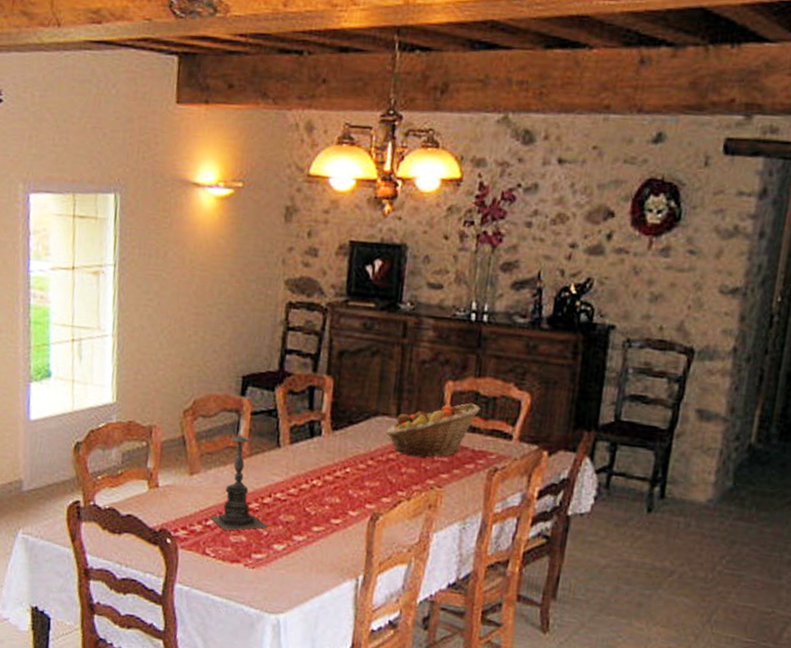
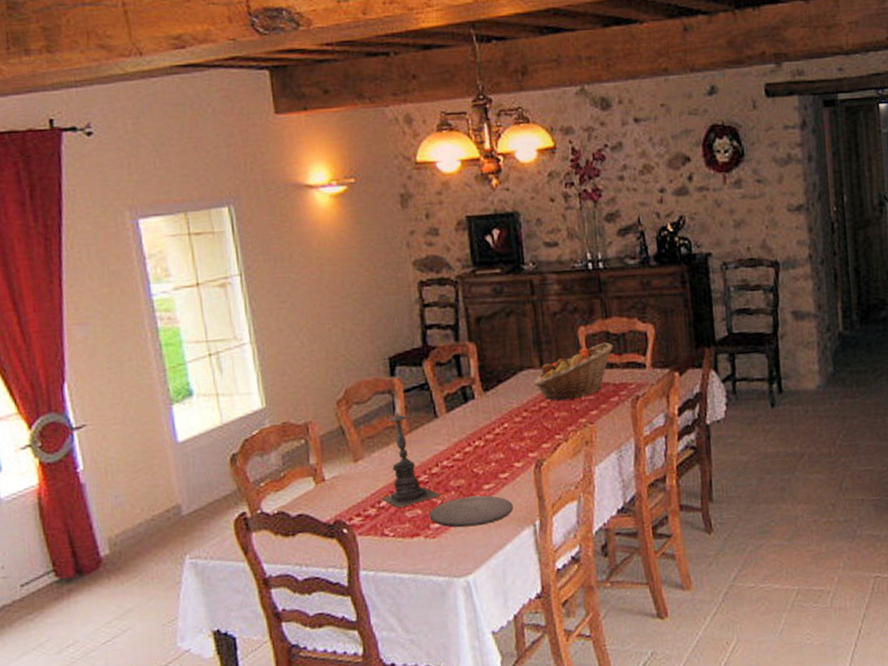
plate: none [252,533,339,567] -> present [429,495,513,528]

